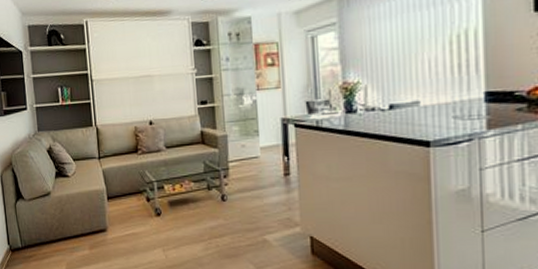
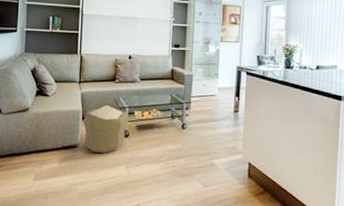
pouf: none [109,180,158,235] -> present [83,104,128,153]

